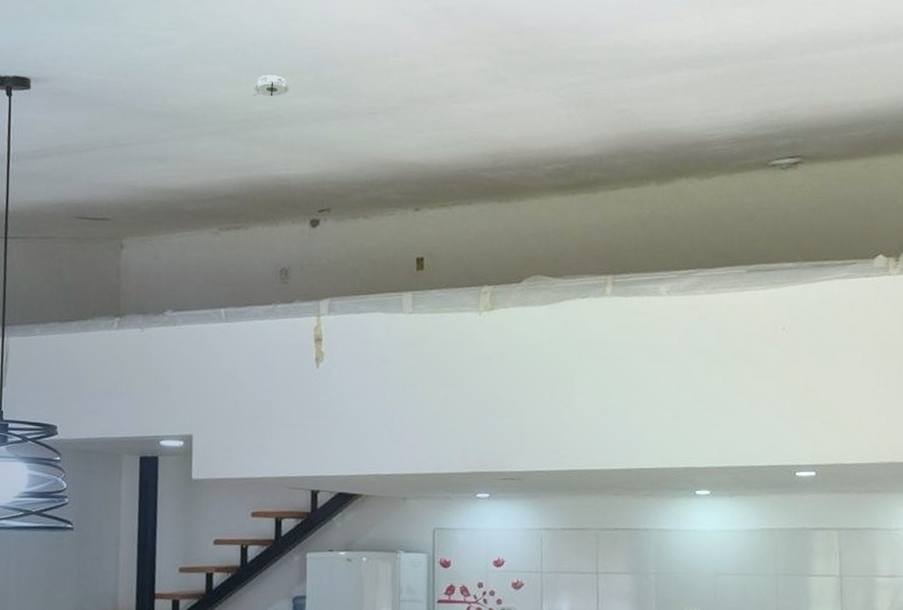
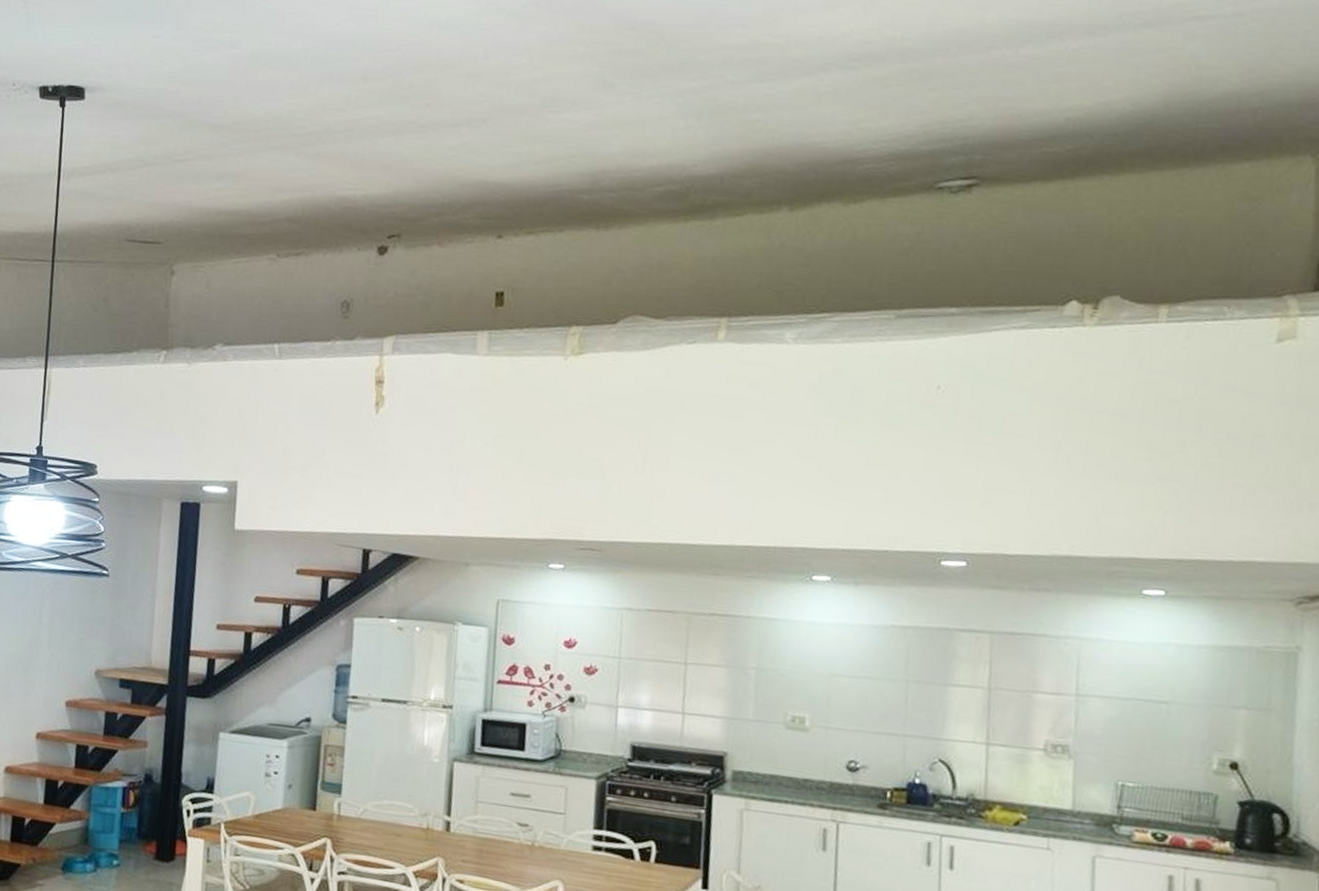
smoke detector: present [253,75,289,97] -> none [322,81,362,107]

